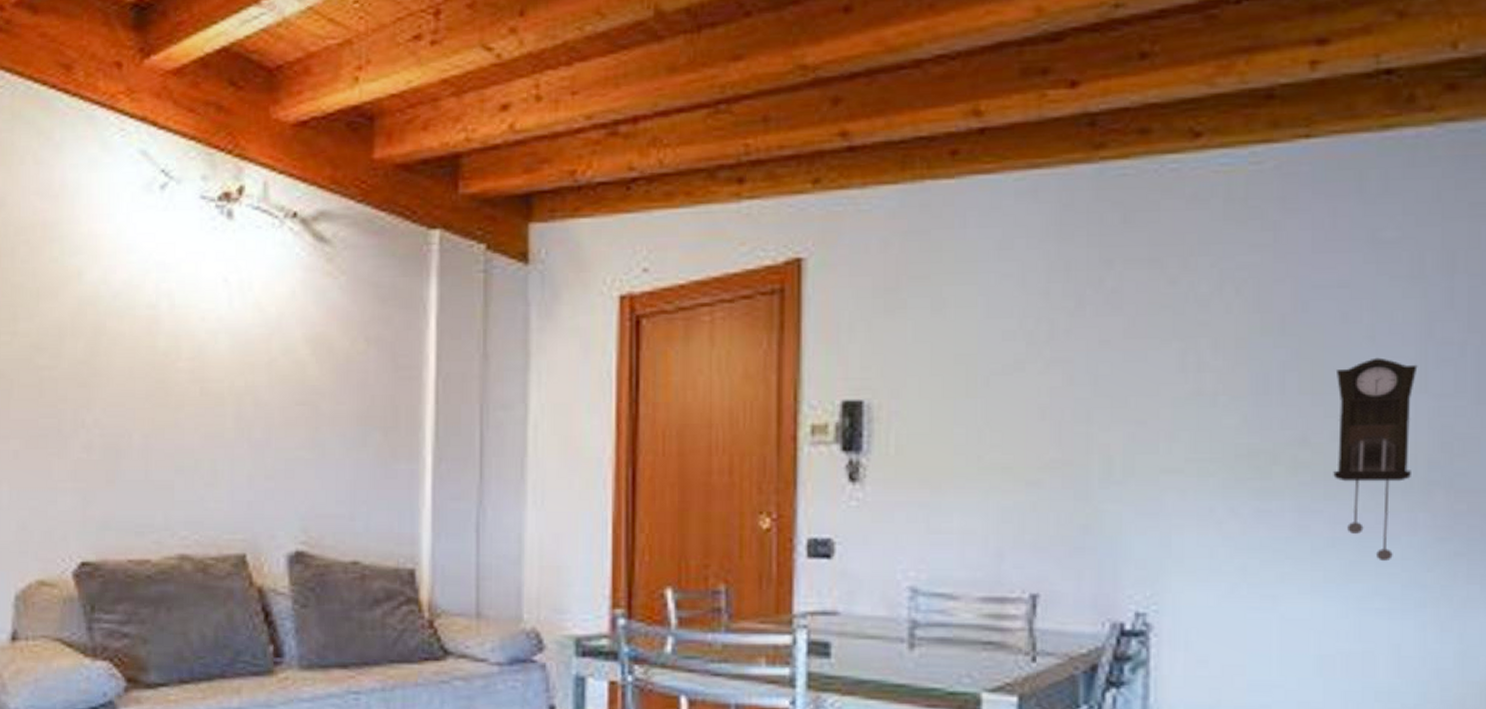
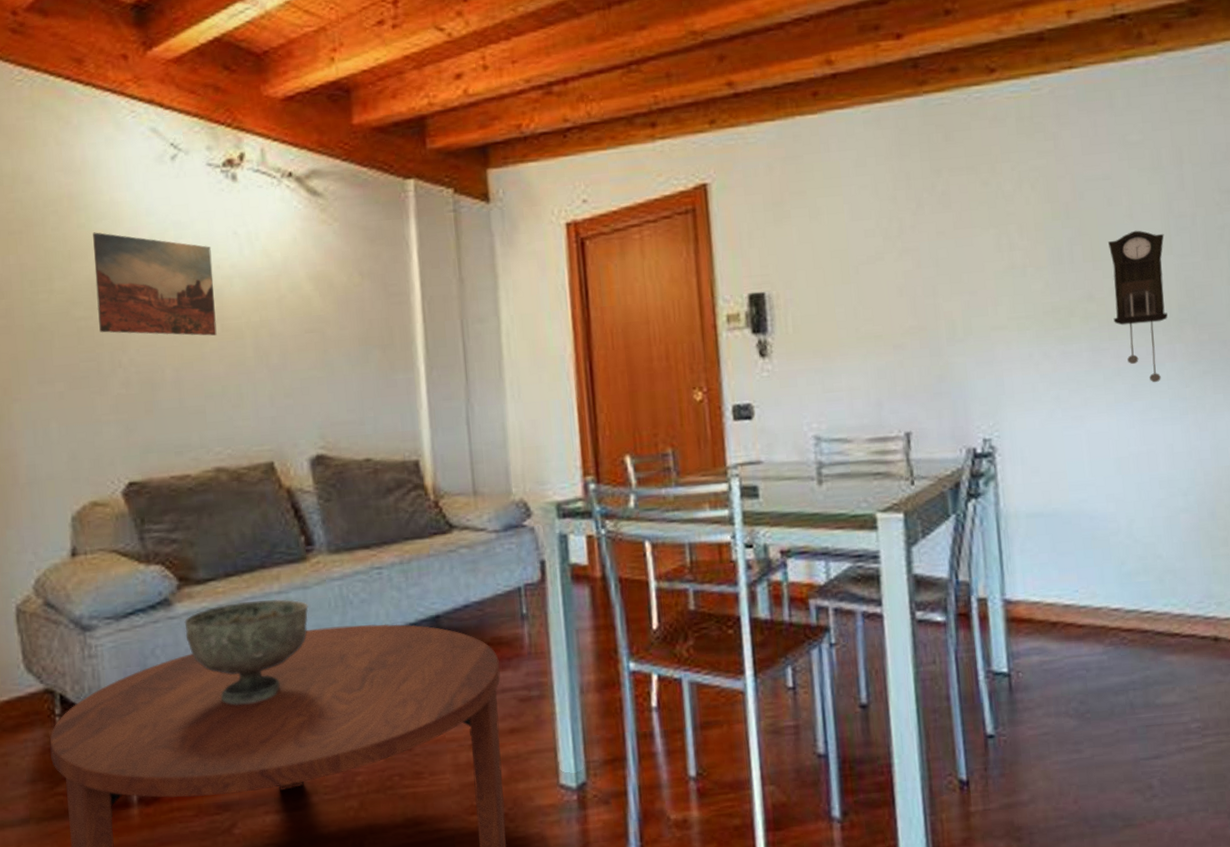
wall art: none [64,268,196,399] -> present [93,232,217,336]

